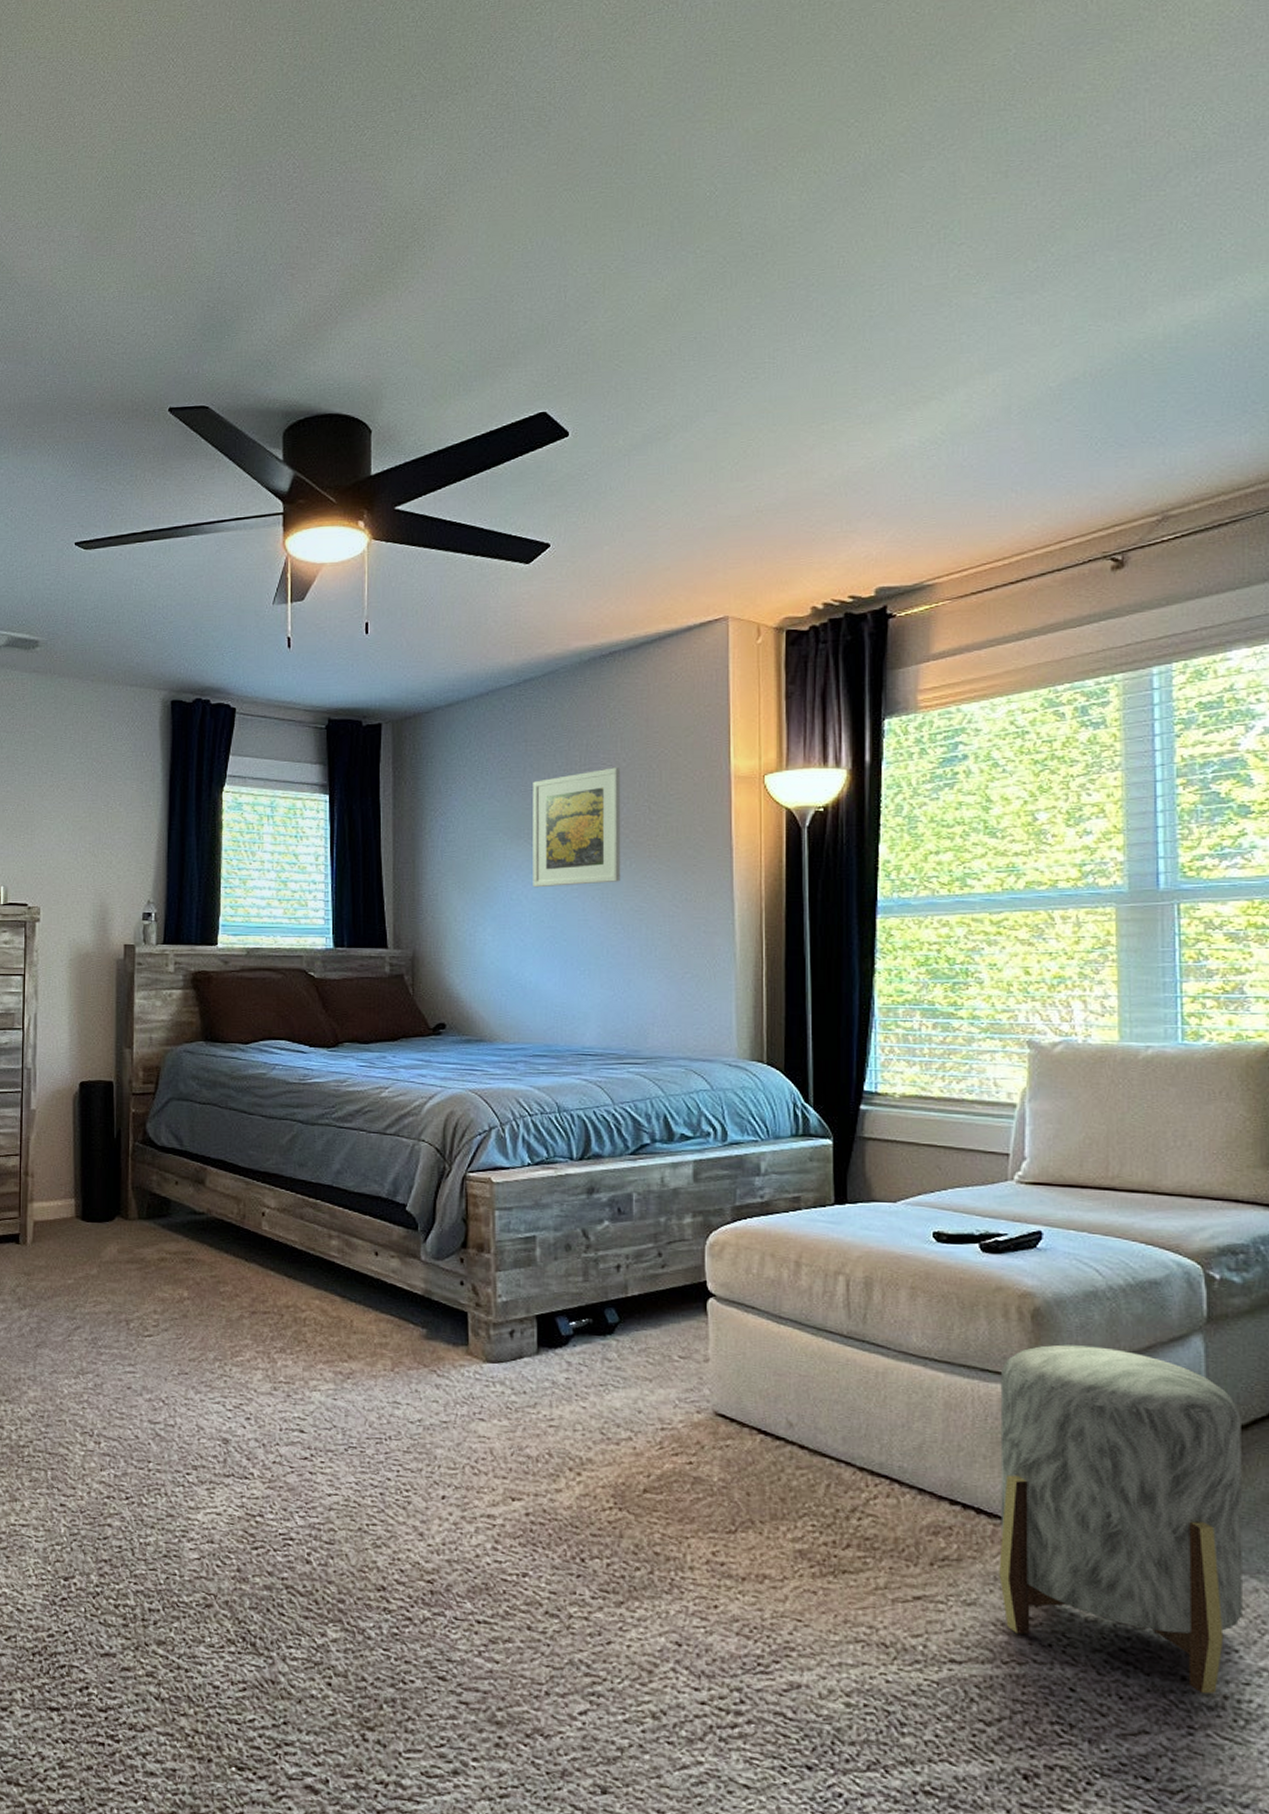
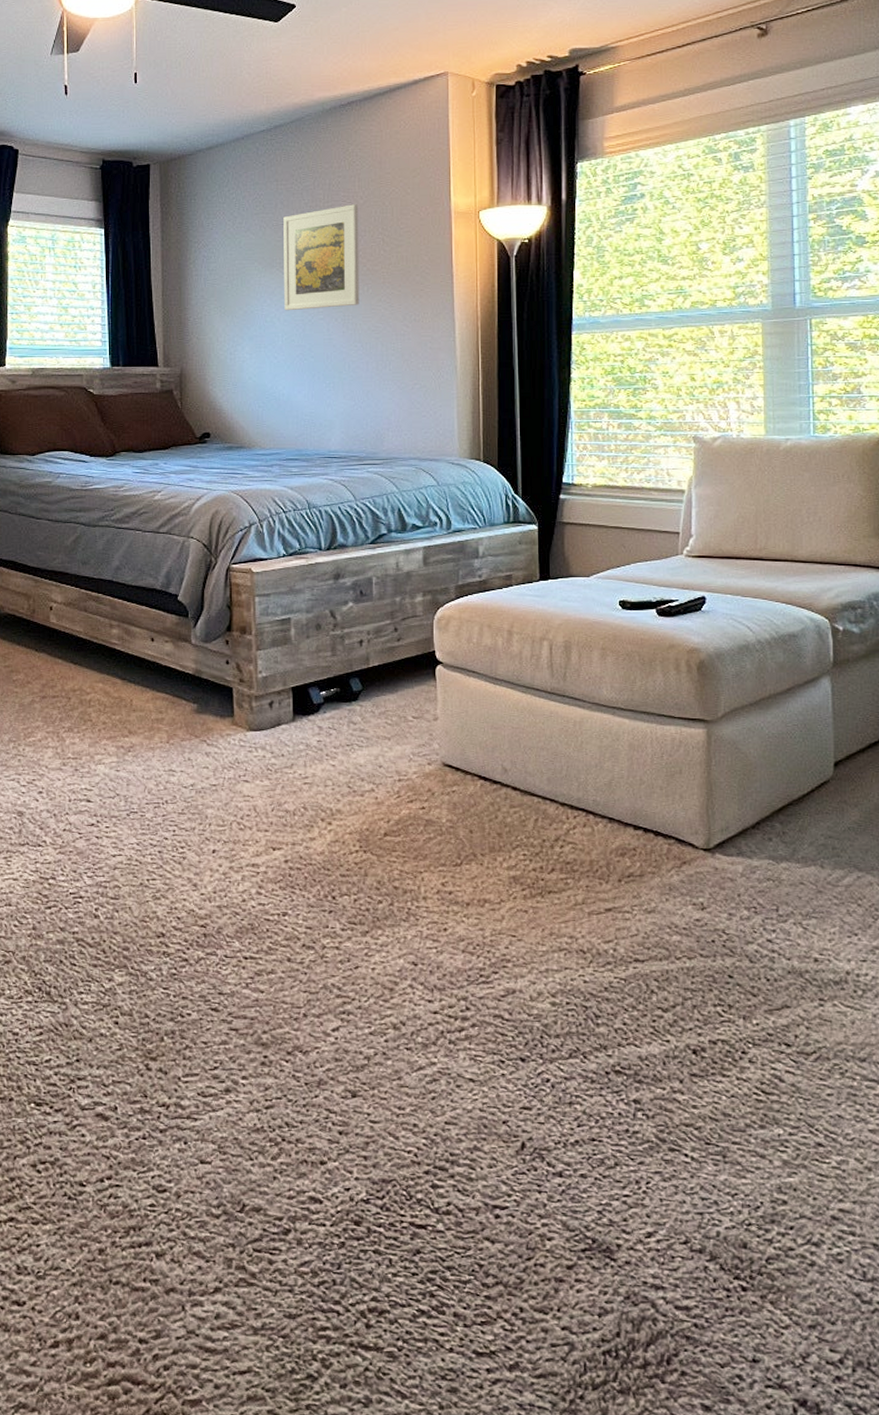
stool: present [999,1344,1242,1694] -> none [673,690,860,972]

